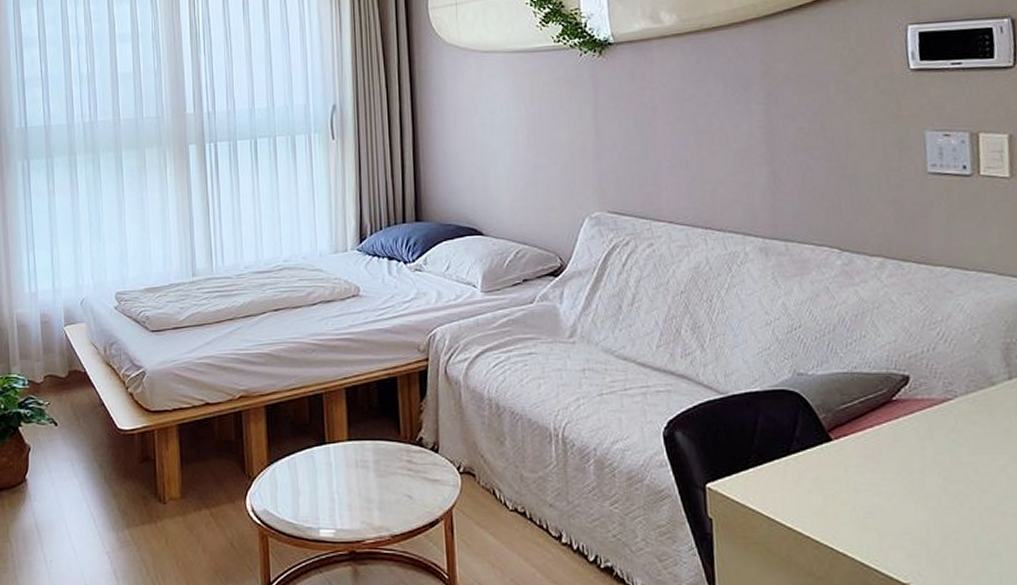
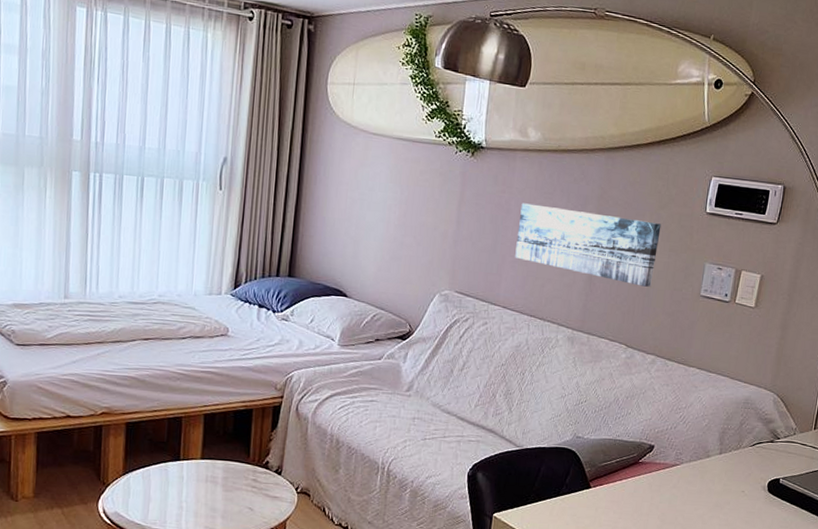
wall art: none [668,92,857,173] -> present [515,203,661,287]

